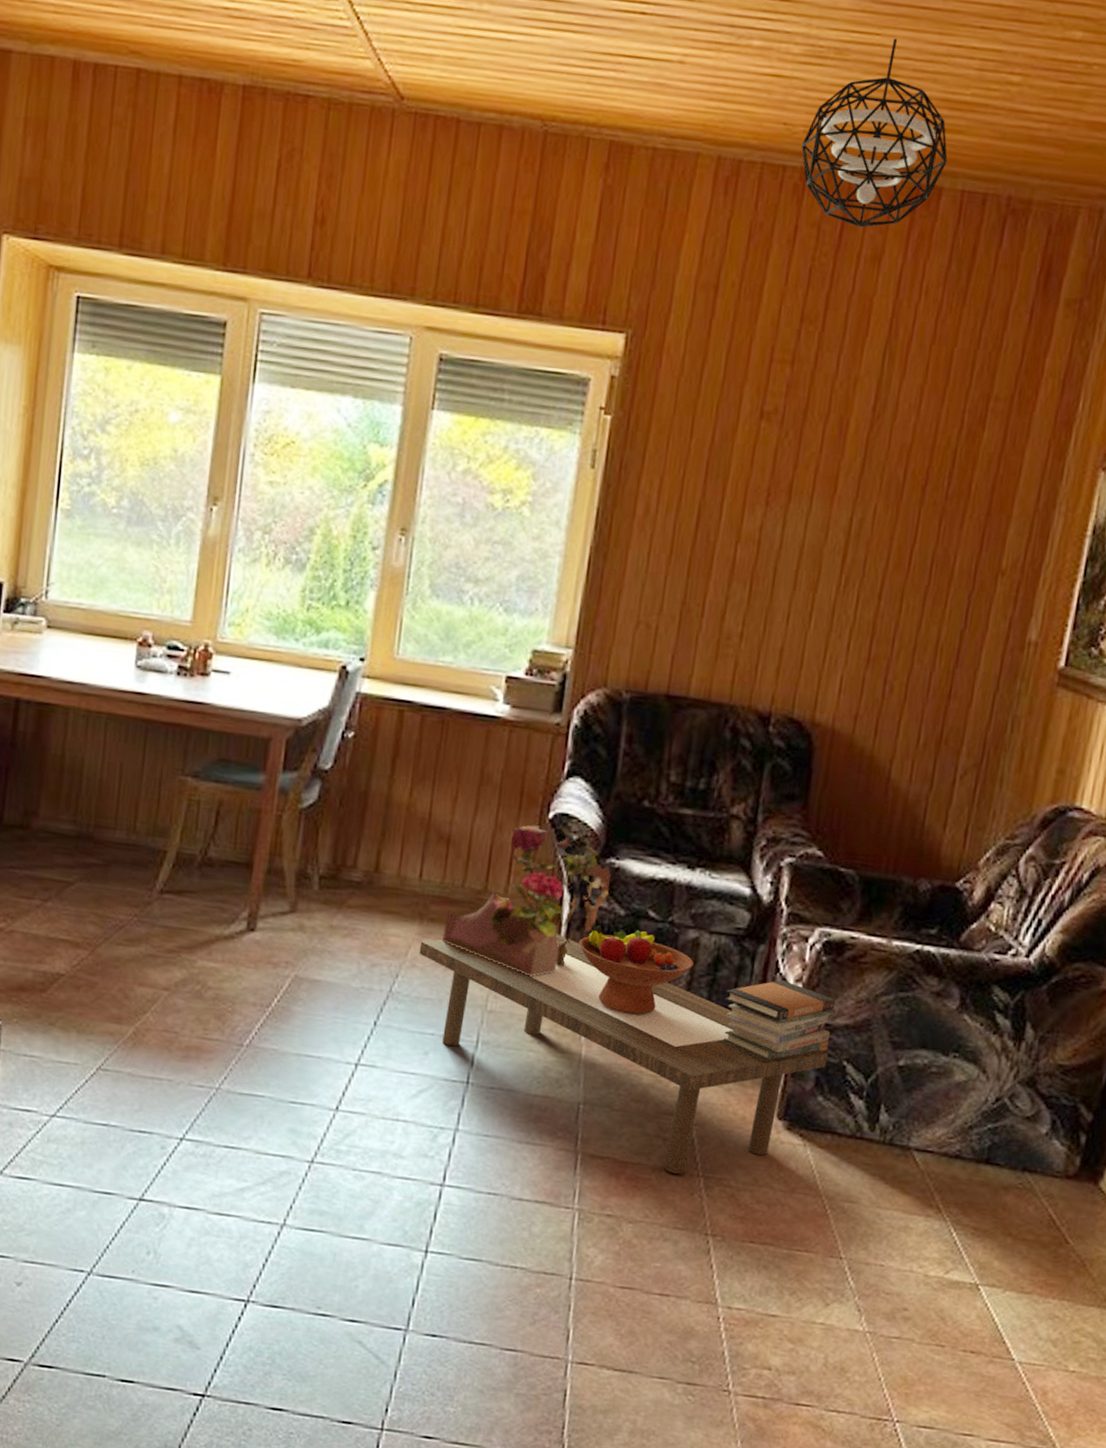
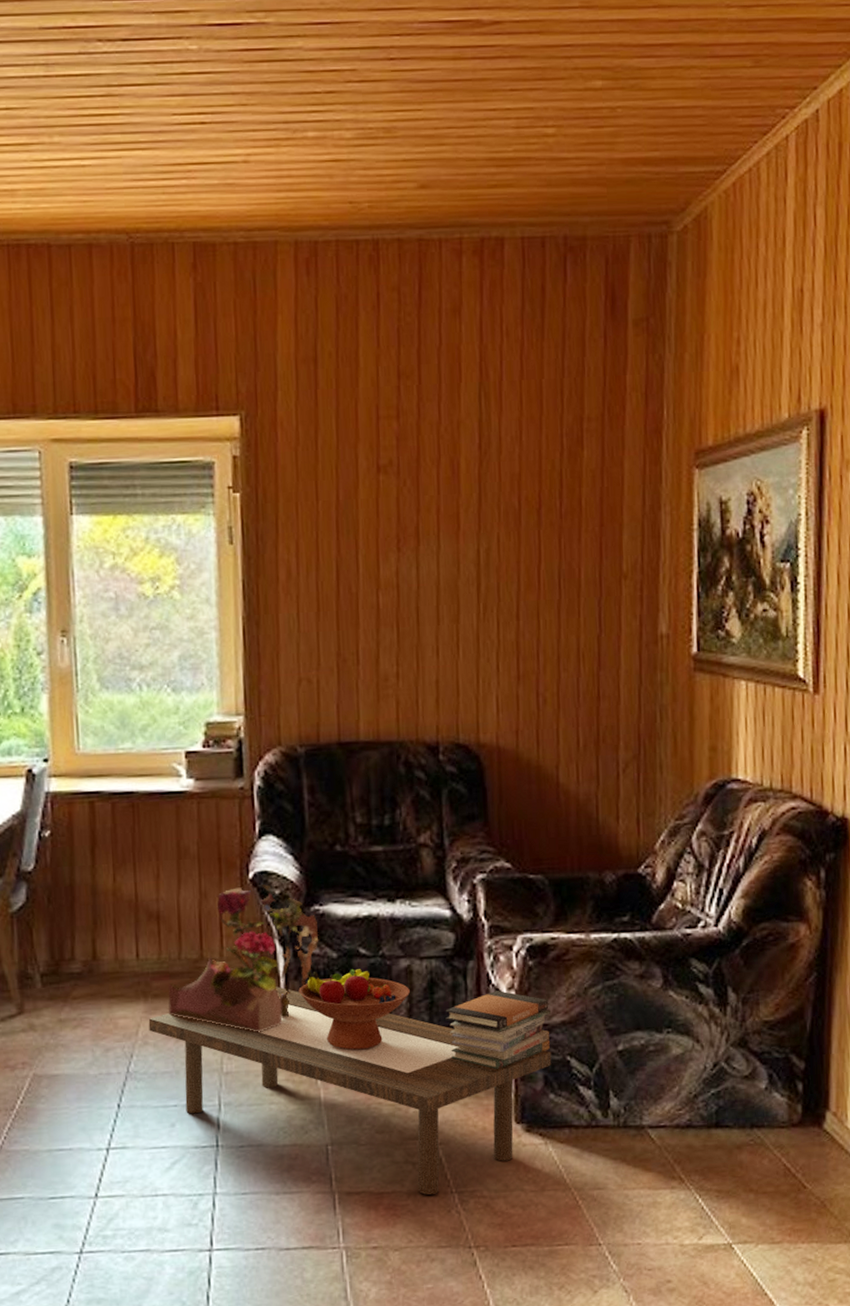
pendant light: present [801,38,948,228] -> none [369,111,504,285]

